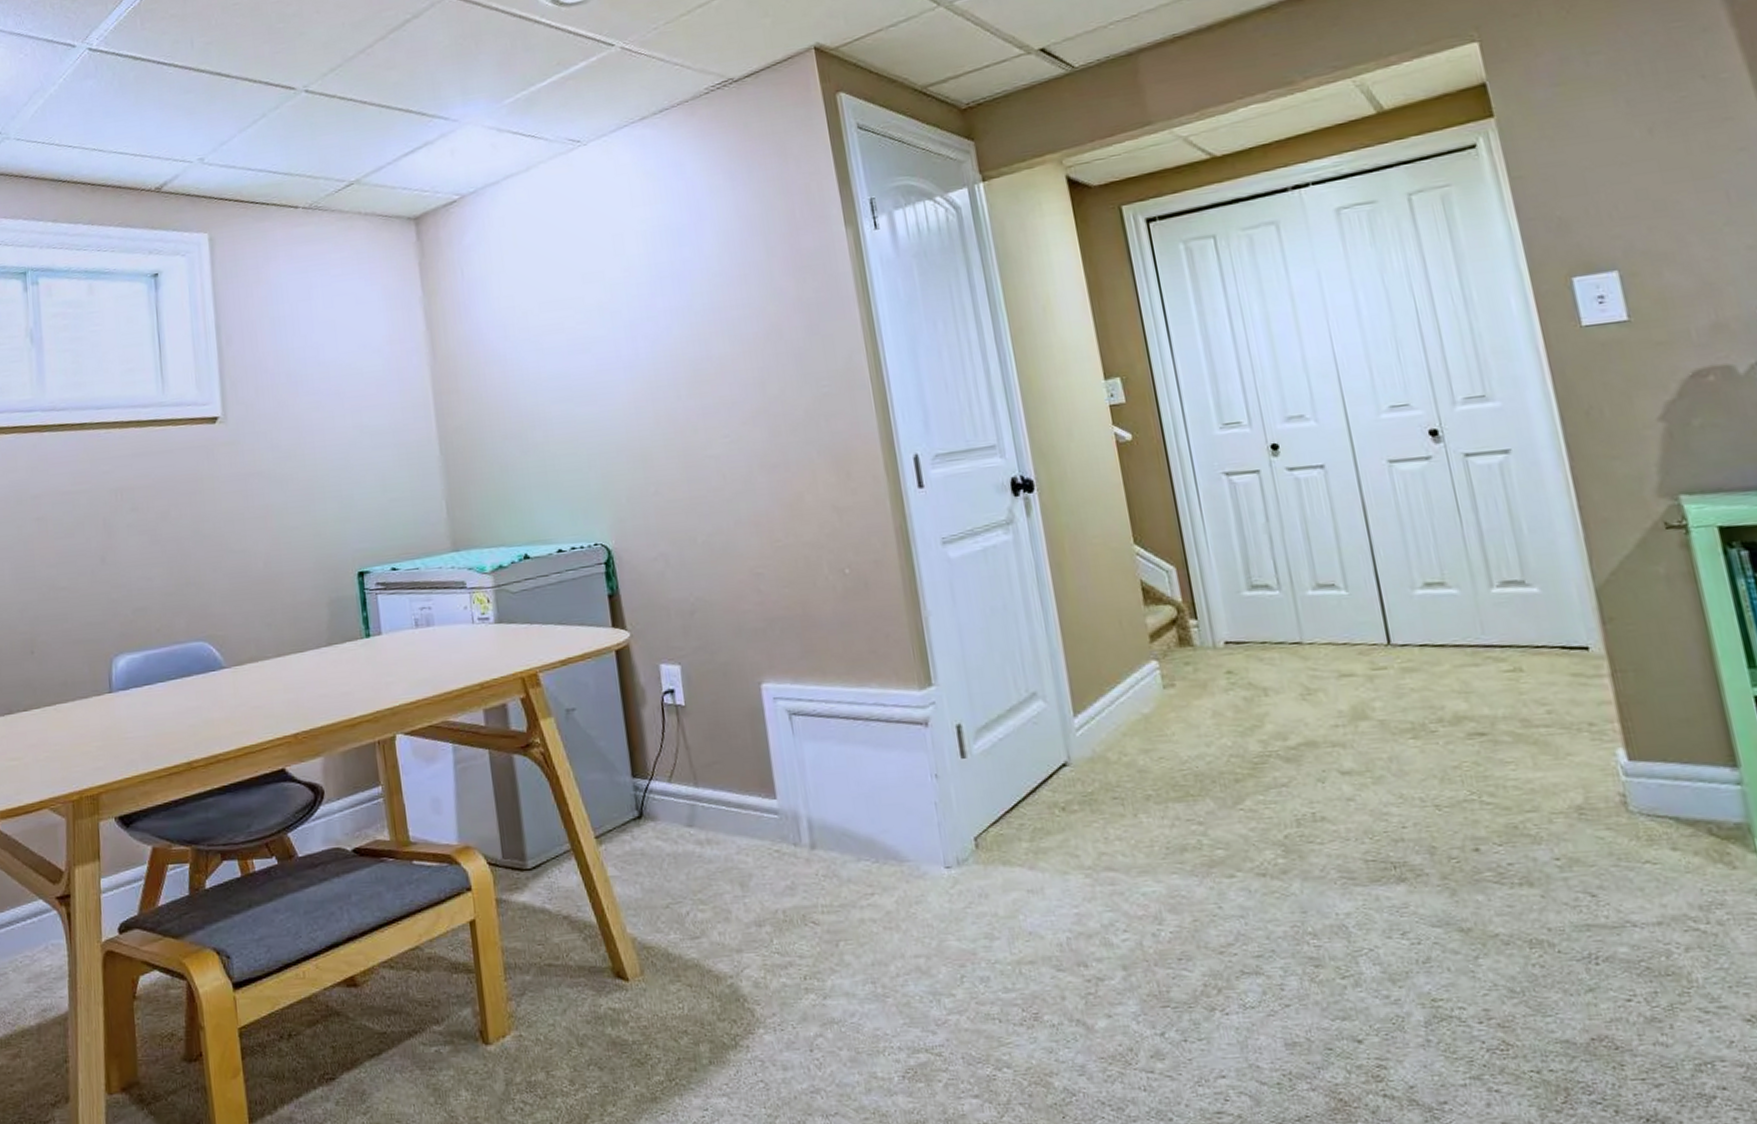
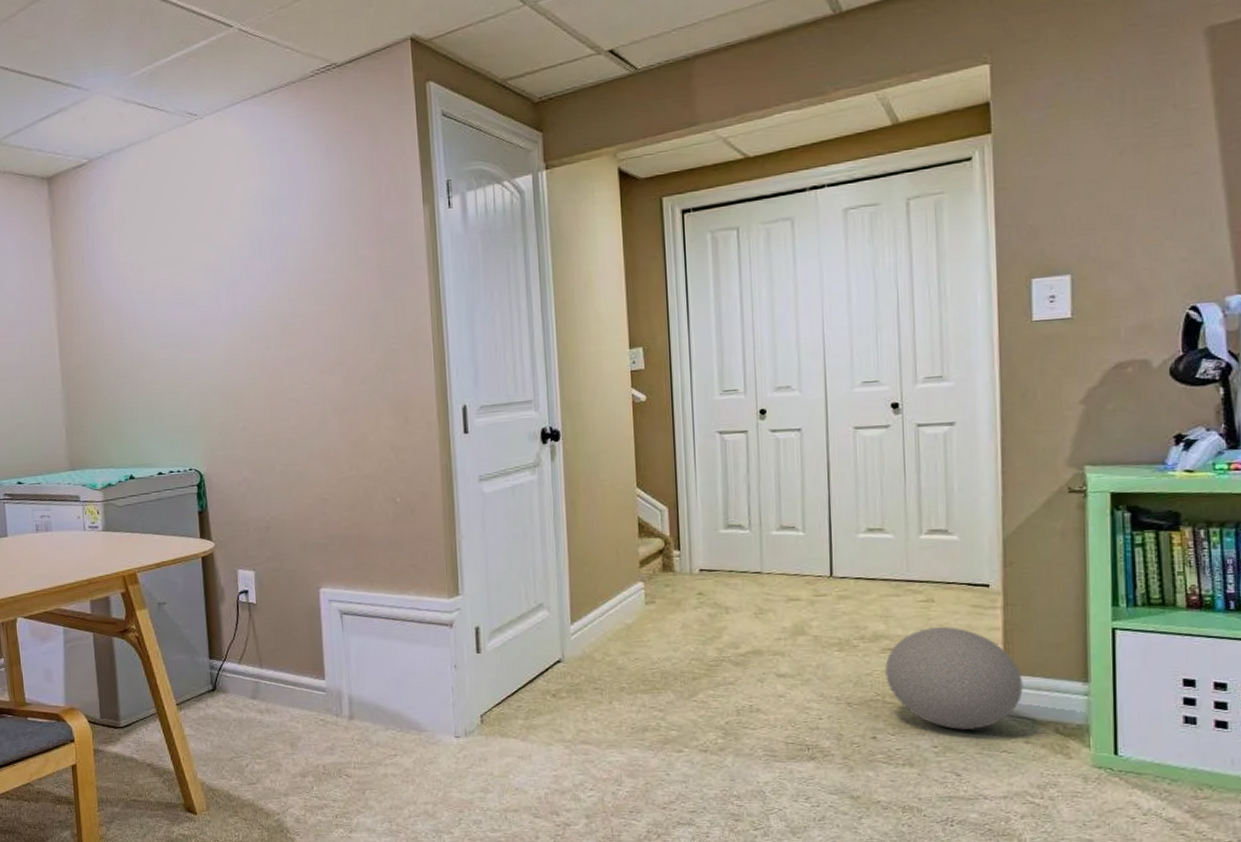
decorative ball: none [1475,702,1657,837] -> present [884,627,1023,731]

